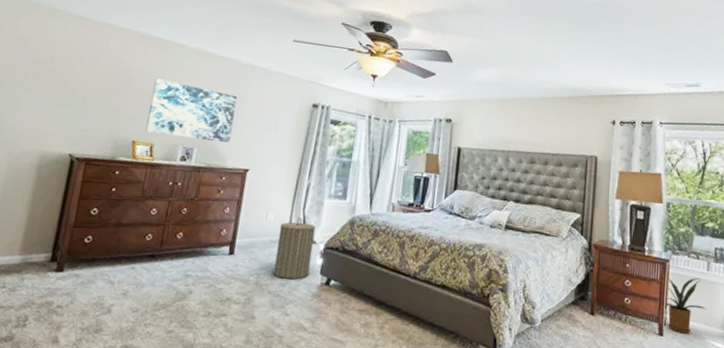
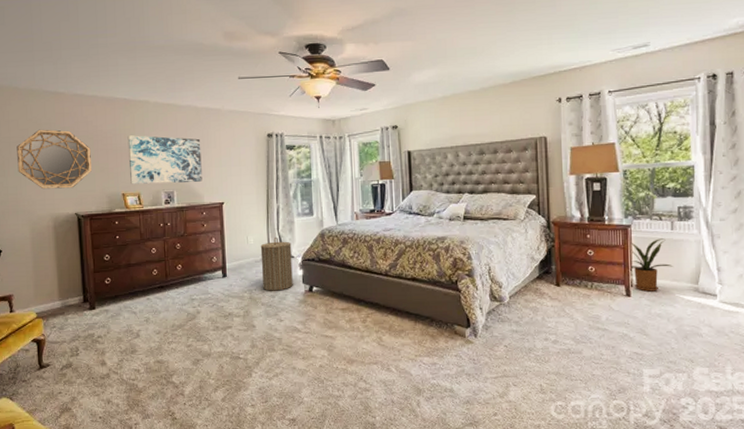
home mirror: none [11,53,108,125] -> present [17,129,92,190]

